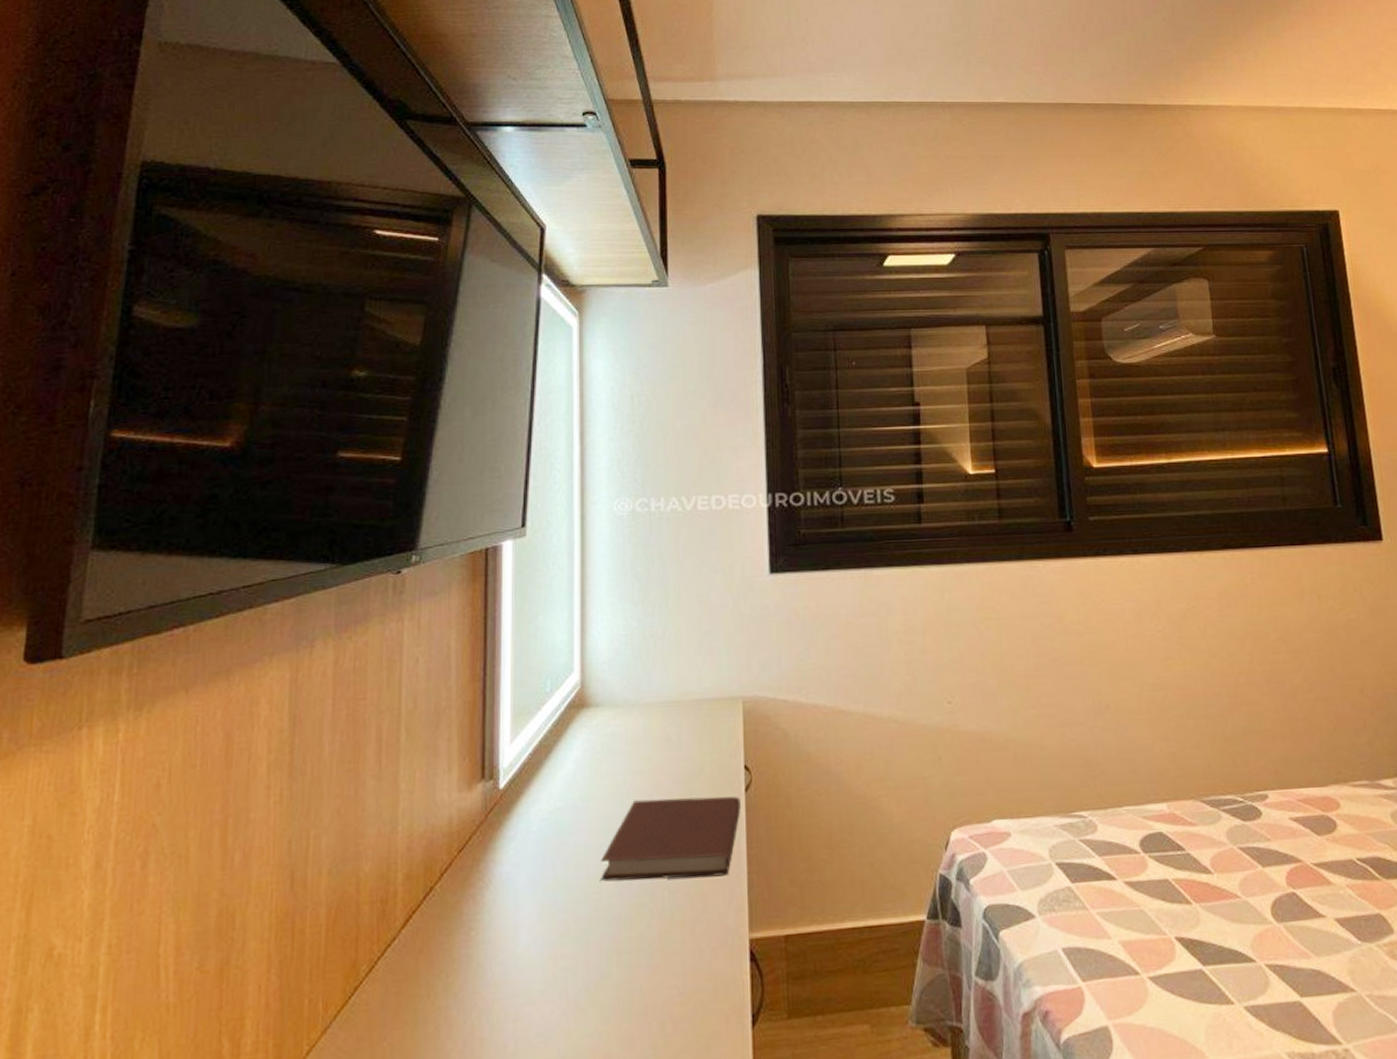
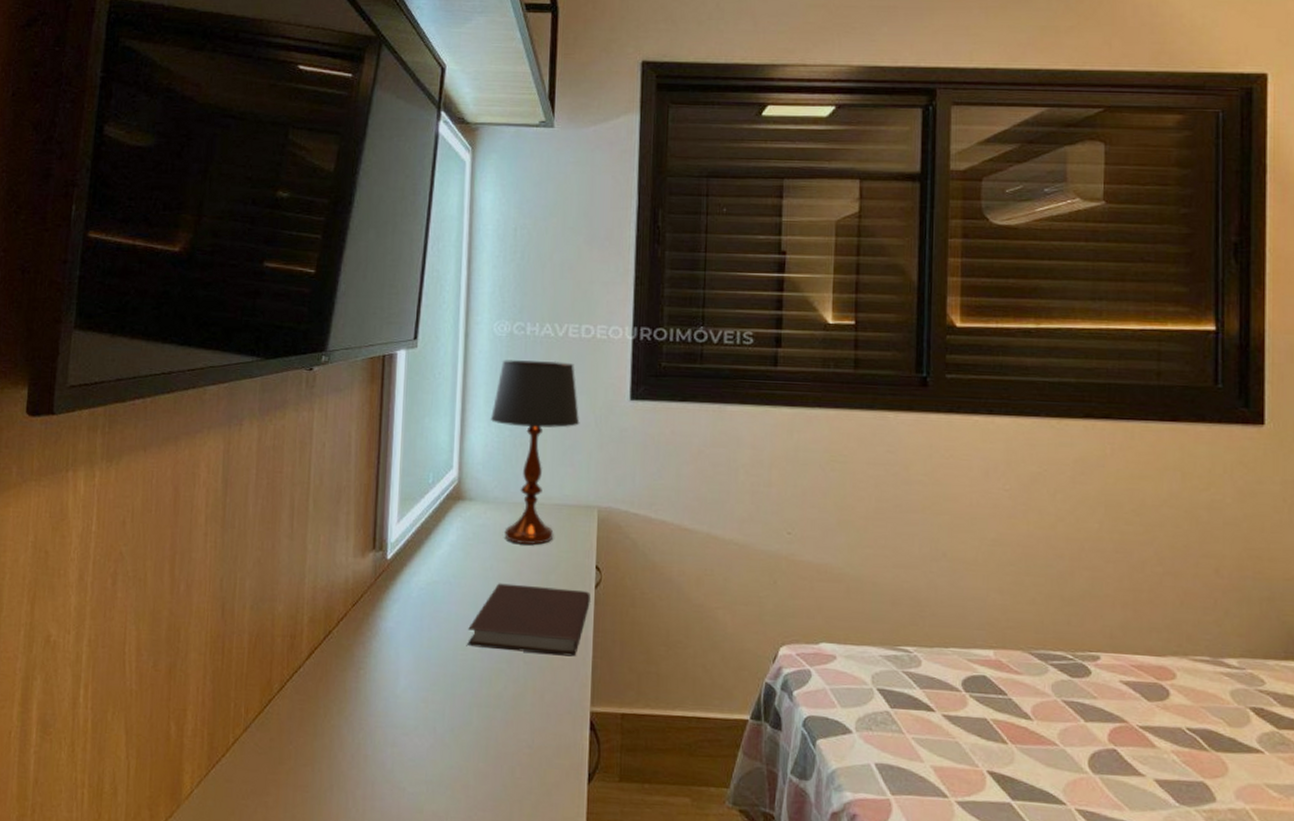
table lamp: none [614,537,716,751] -> present [490,360,580,545]

